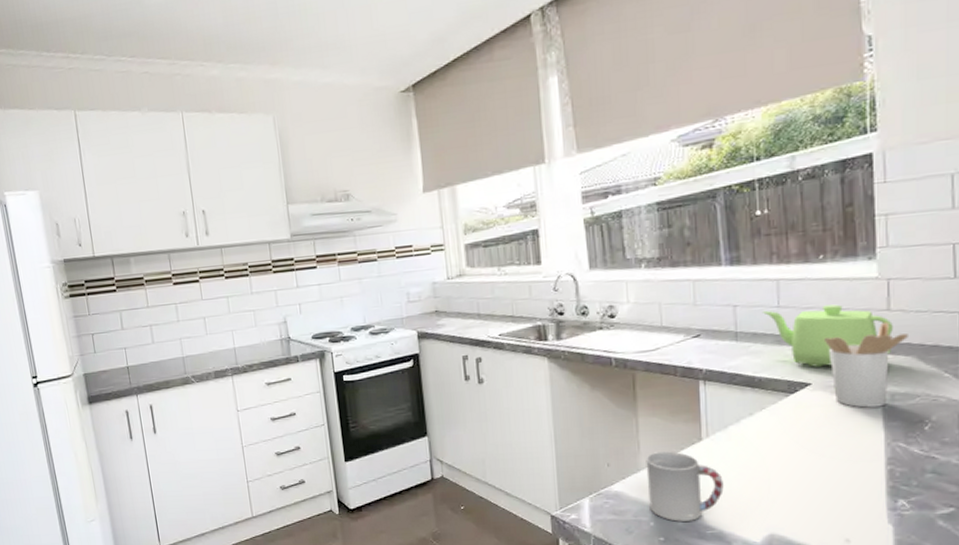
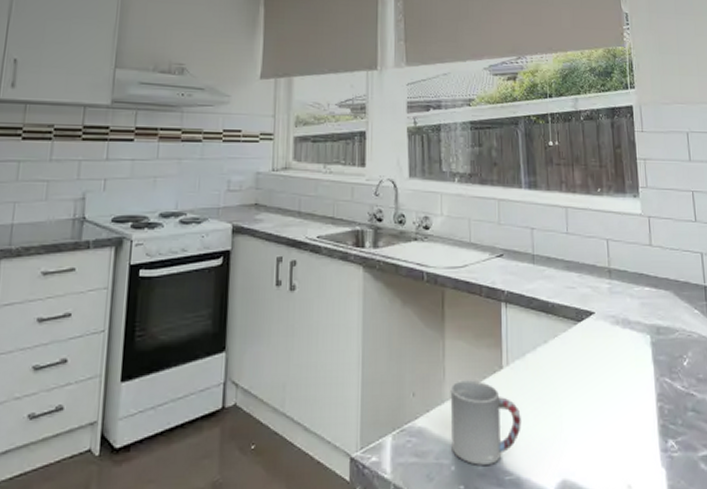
teapot: present [763,304,893,367] -> none [555,236,655,296]
utensil holder: present [825,321,908,408] -> none [604,256,666,340]

